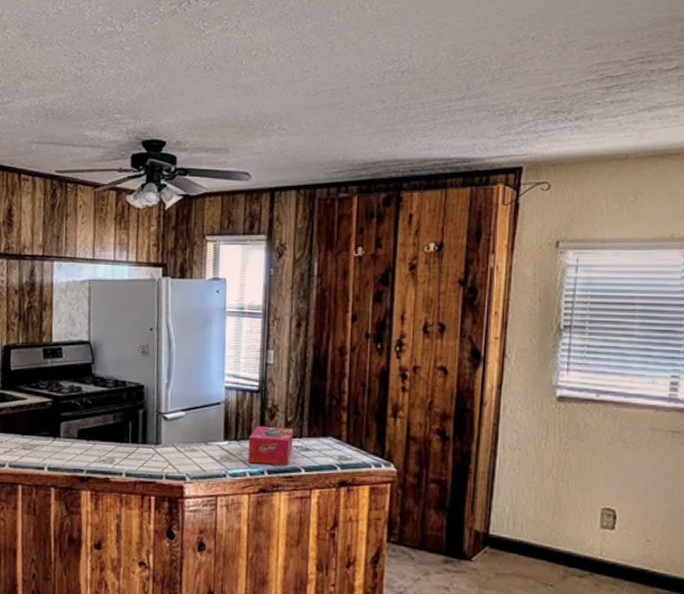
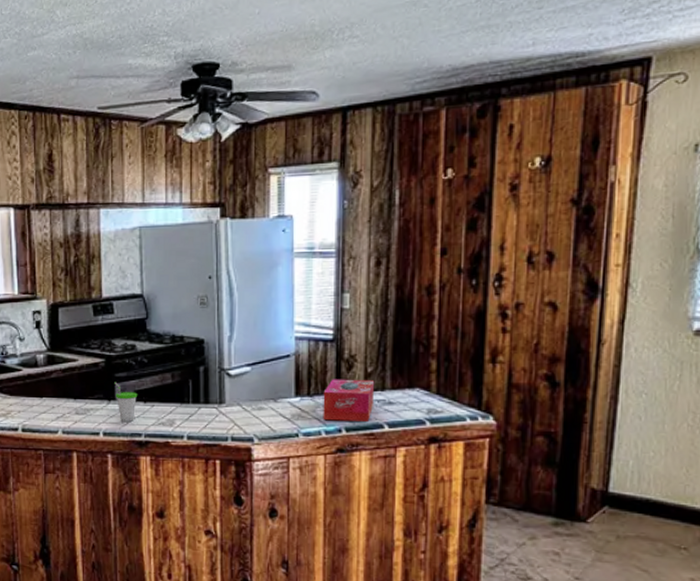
cup: none [60,420,82,459] -> present [114,382,138,423]

